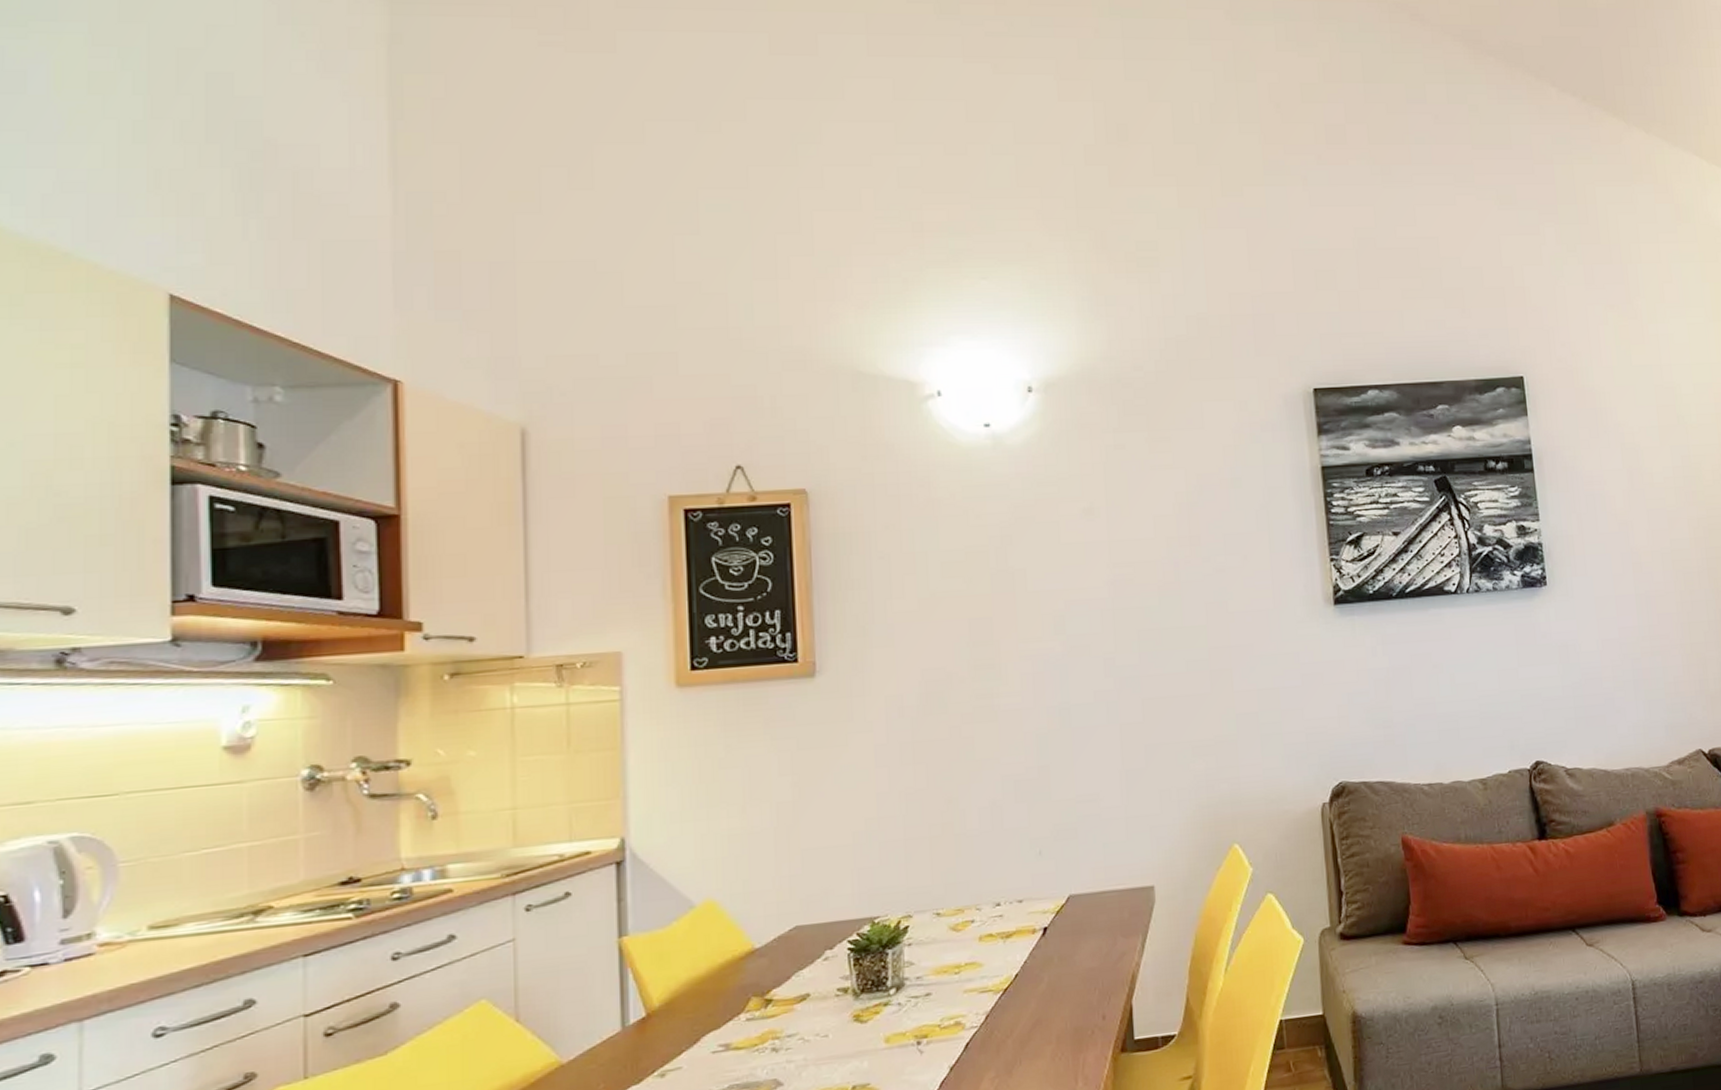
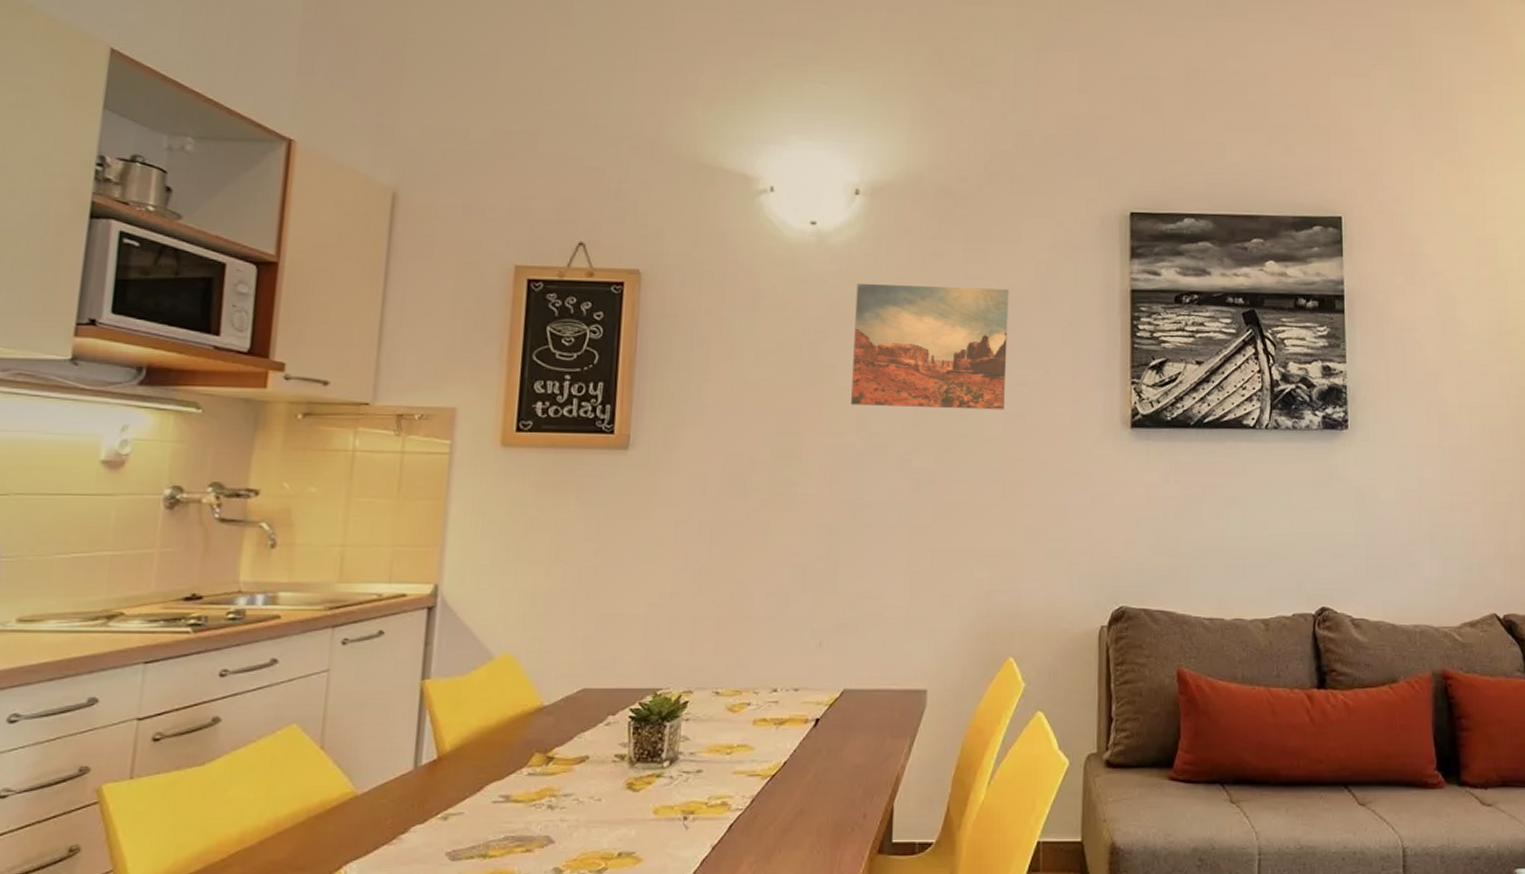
wall art: none [1039,477,1205,609] -> present [851,283,1009,410]

